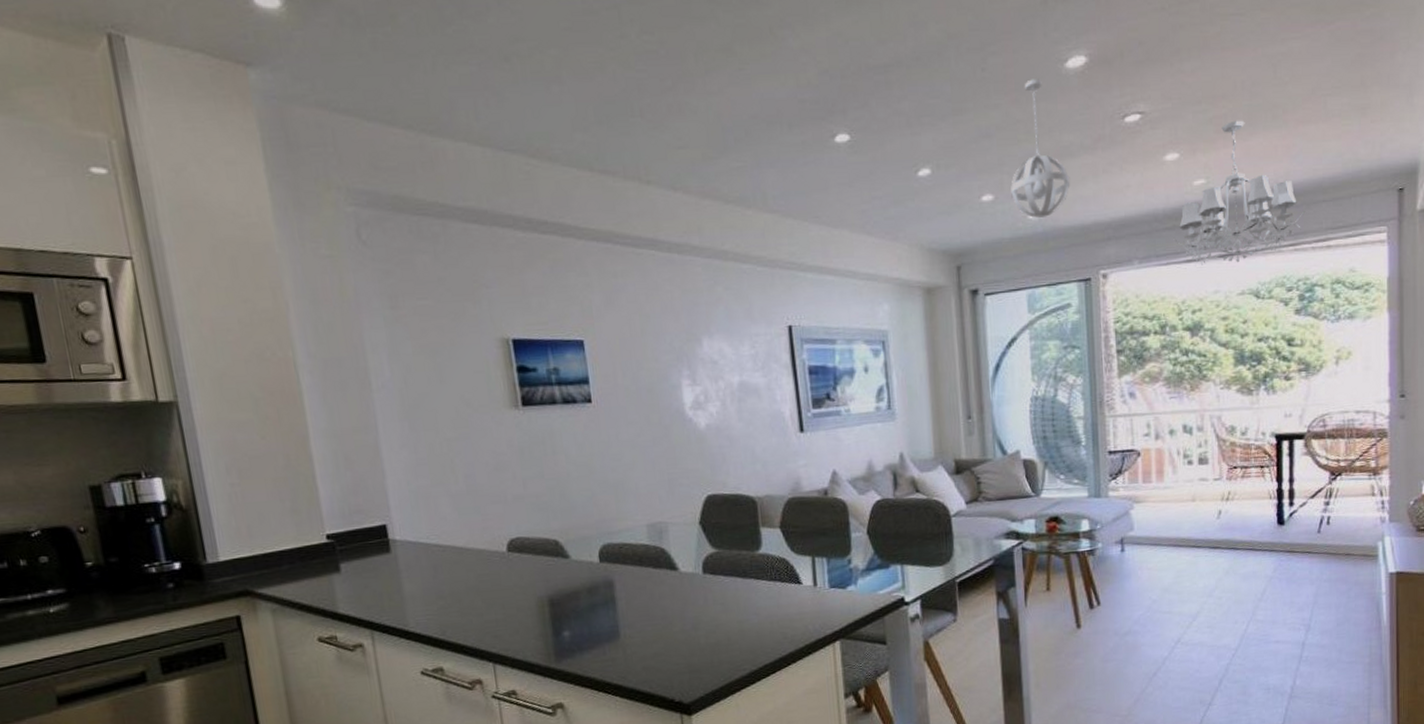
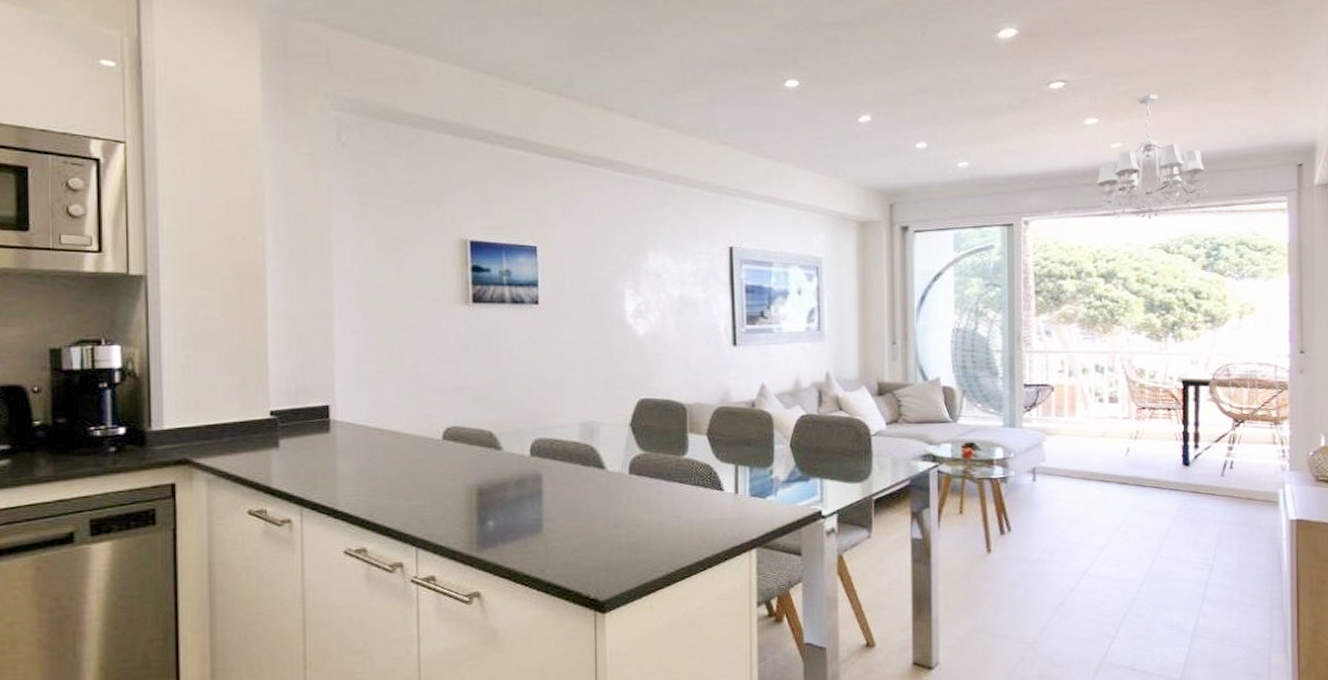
pendant light: present [1011,79,1071,218] -> none [943,45,998,166]

